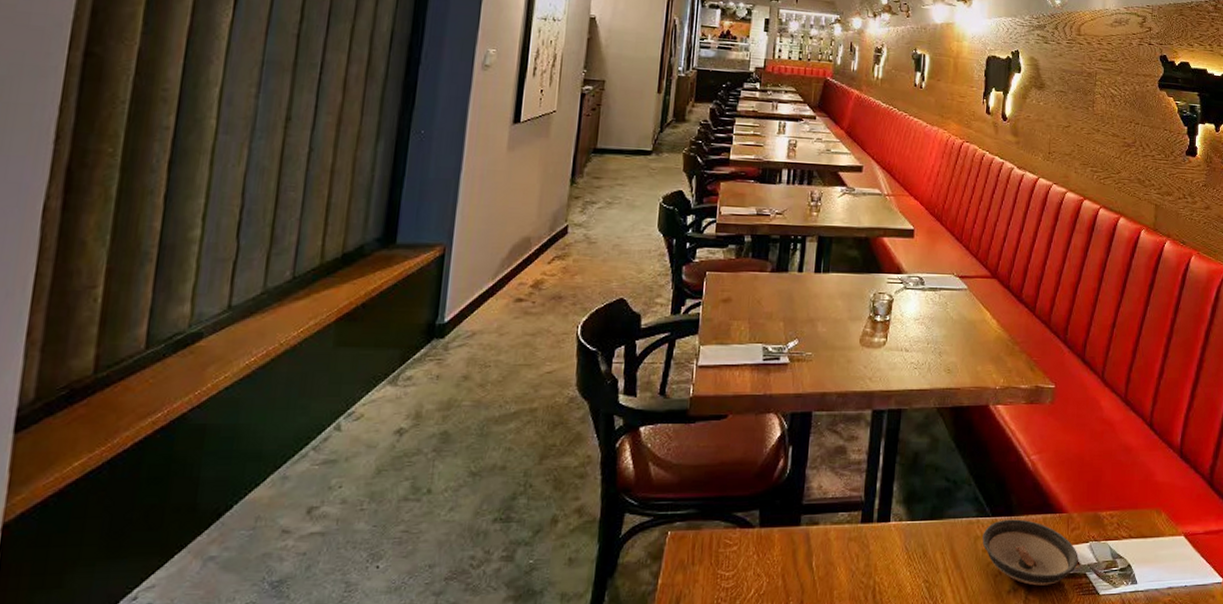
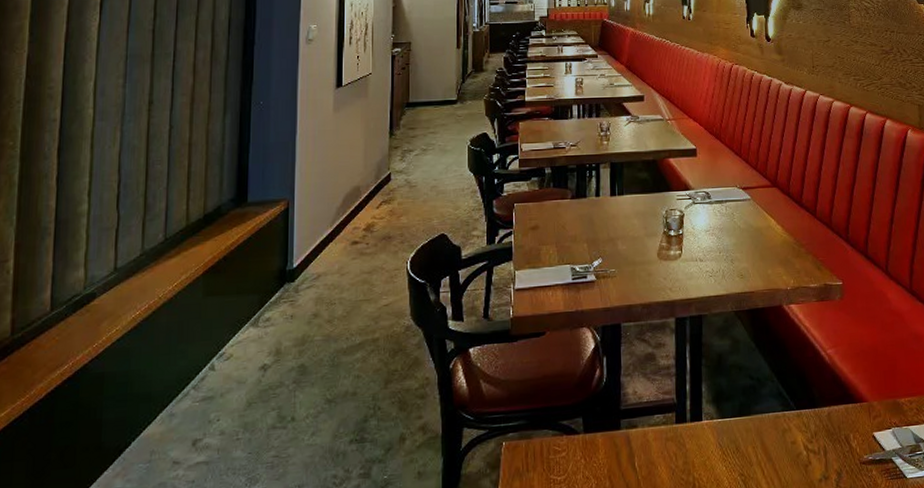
saucer: present [982,519,1078,586] -> none [790,410,883,473]

